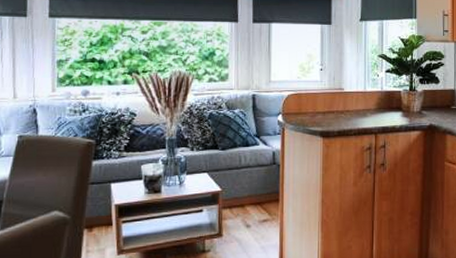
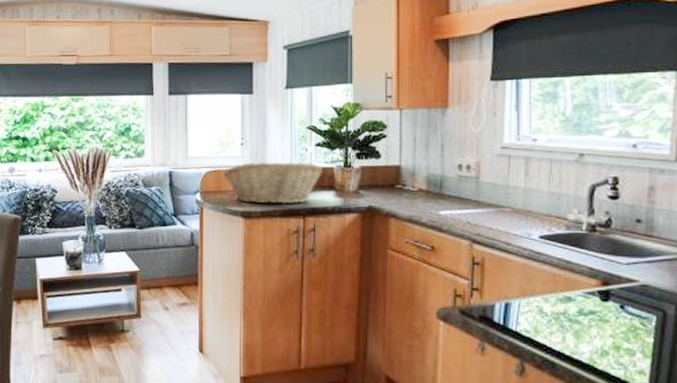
fruit basket: none [303,86,392,124] -> present [222,162,323,204]

